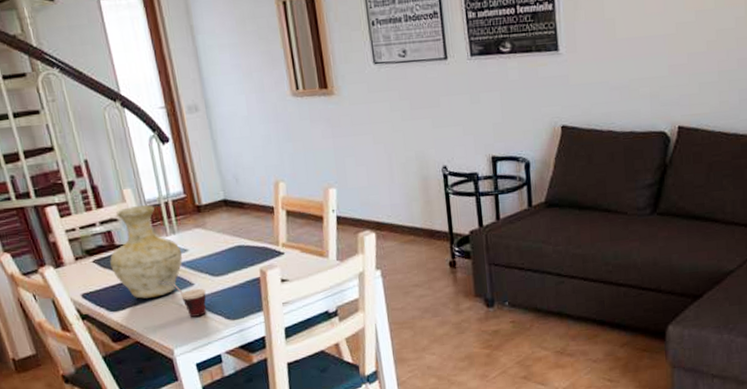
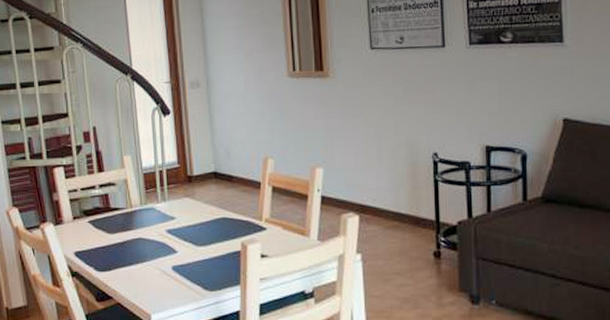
vase: present [110,205,183,299] -> none [104,172,170,262]
cup: present [159,281,206,317] -> none [145,246,188,284]

